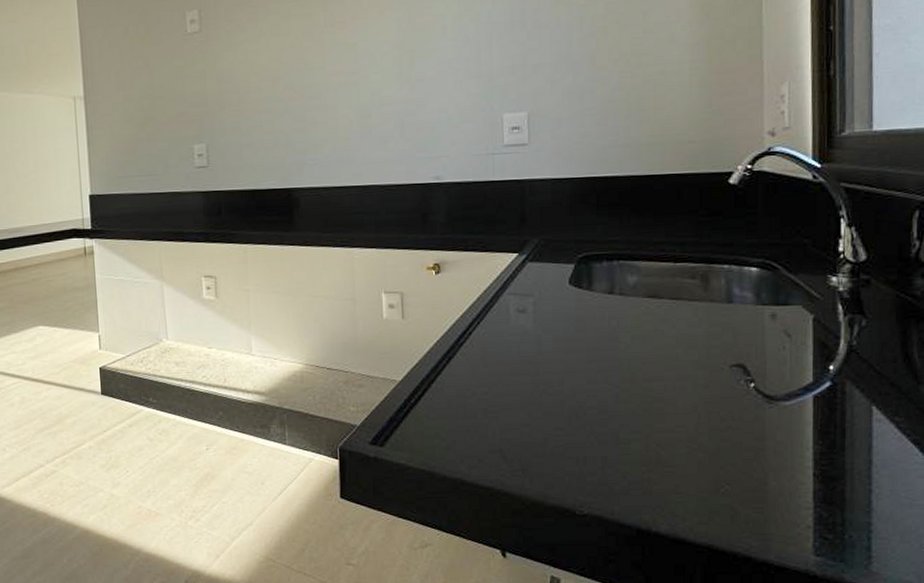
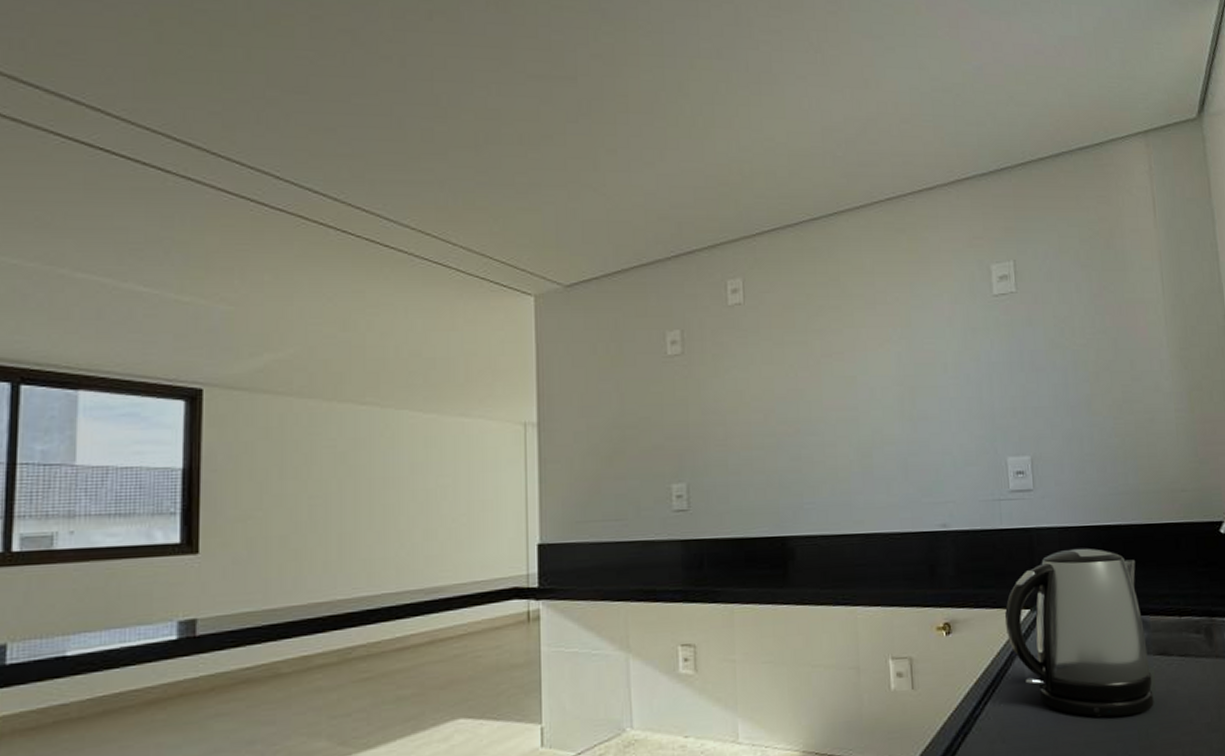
kettle: none [492,198,639,350] -> present [1004,548,1154,717]

